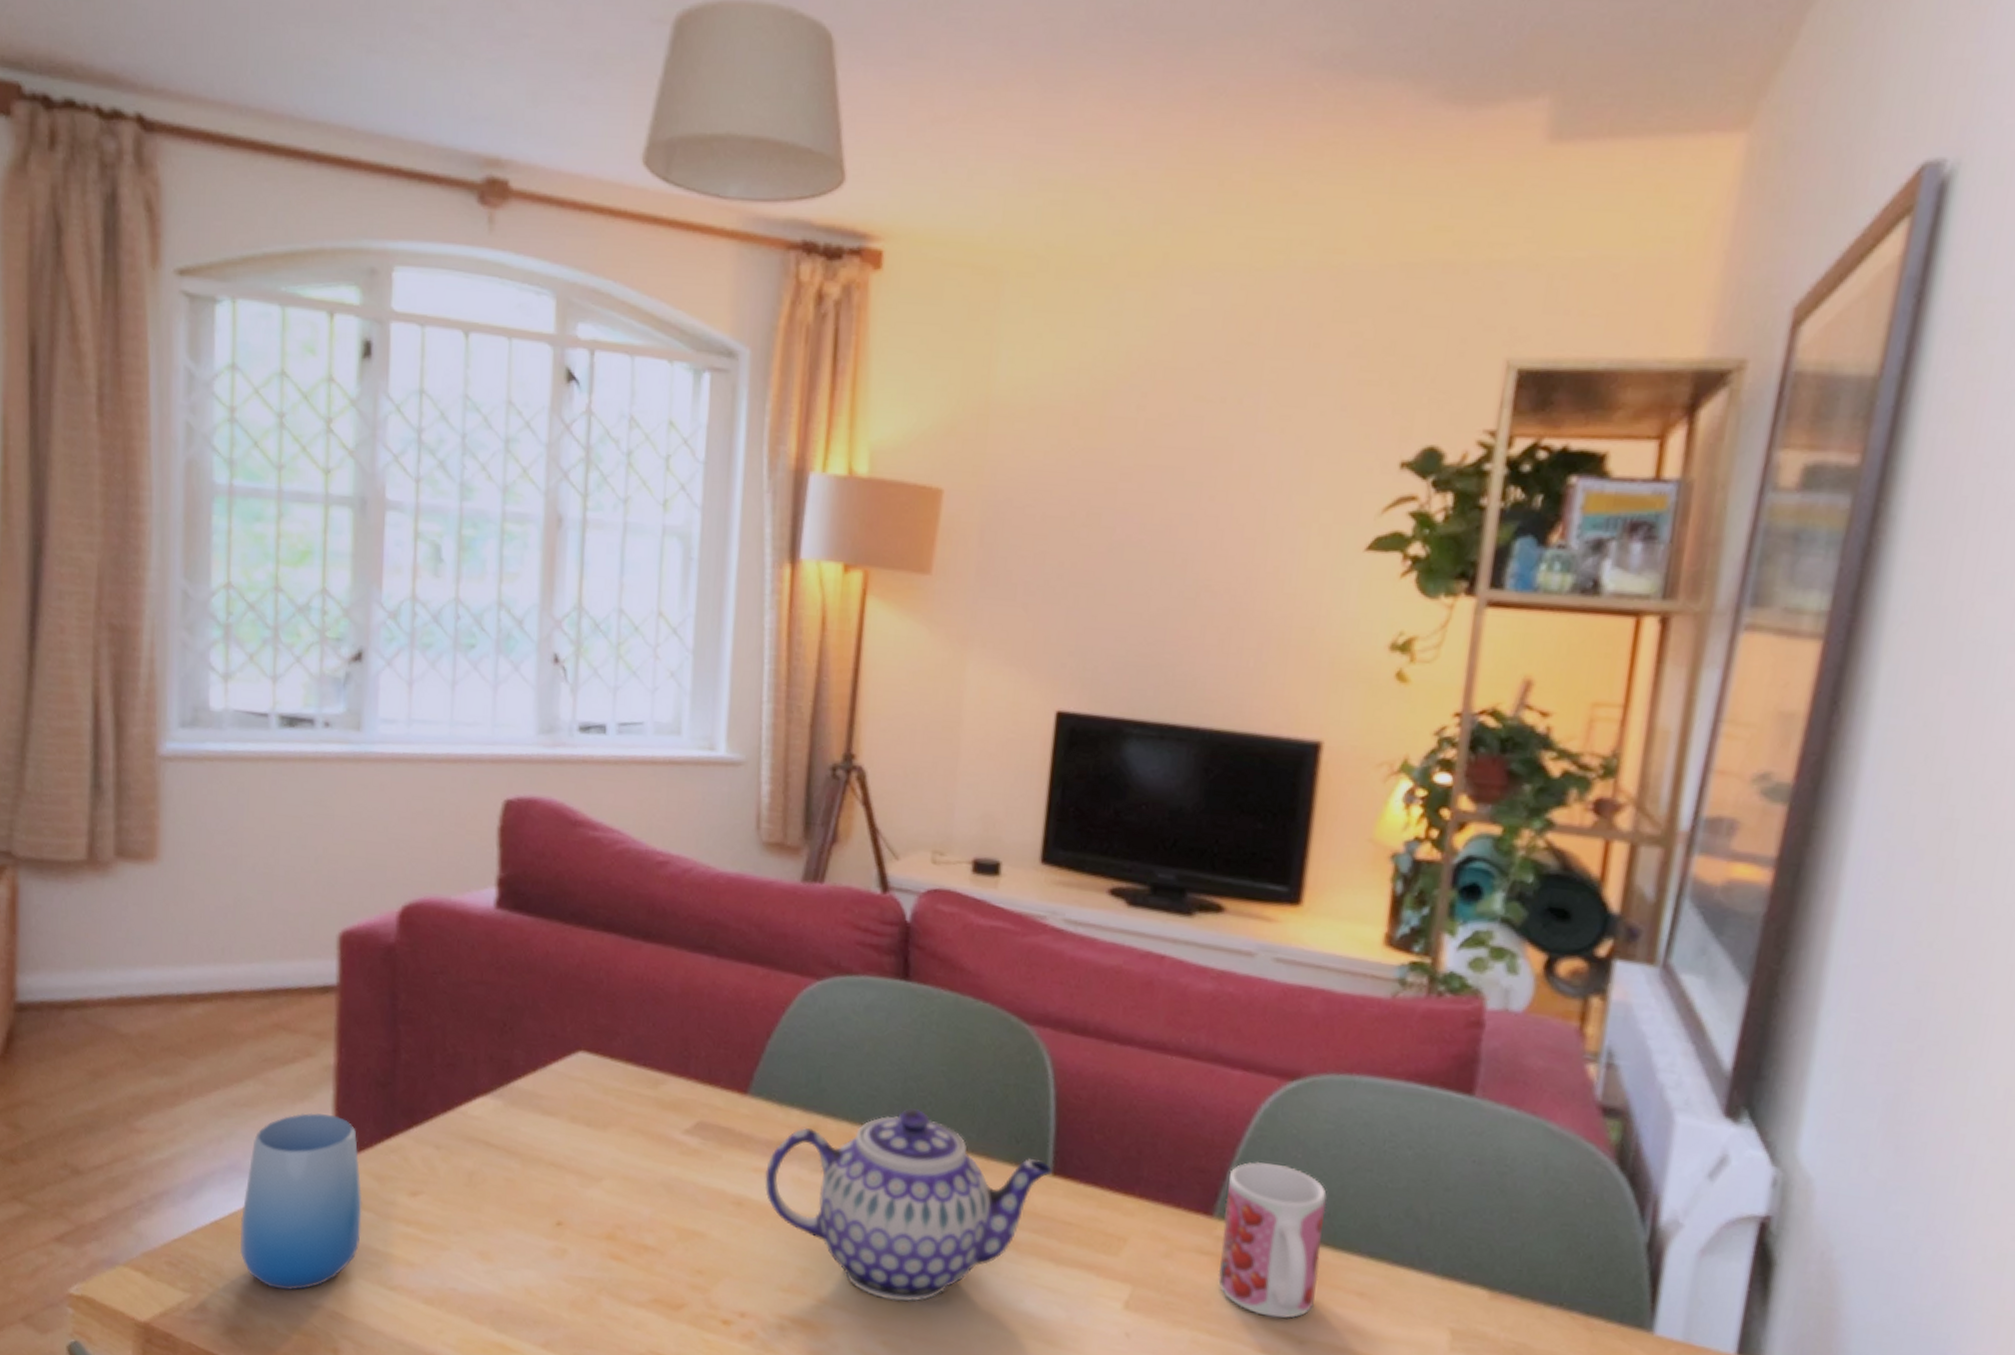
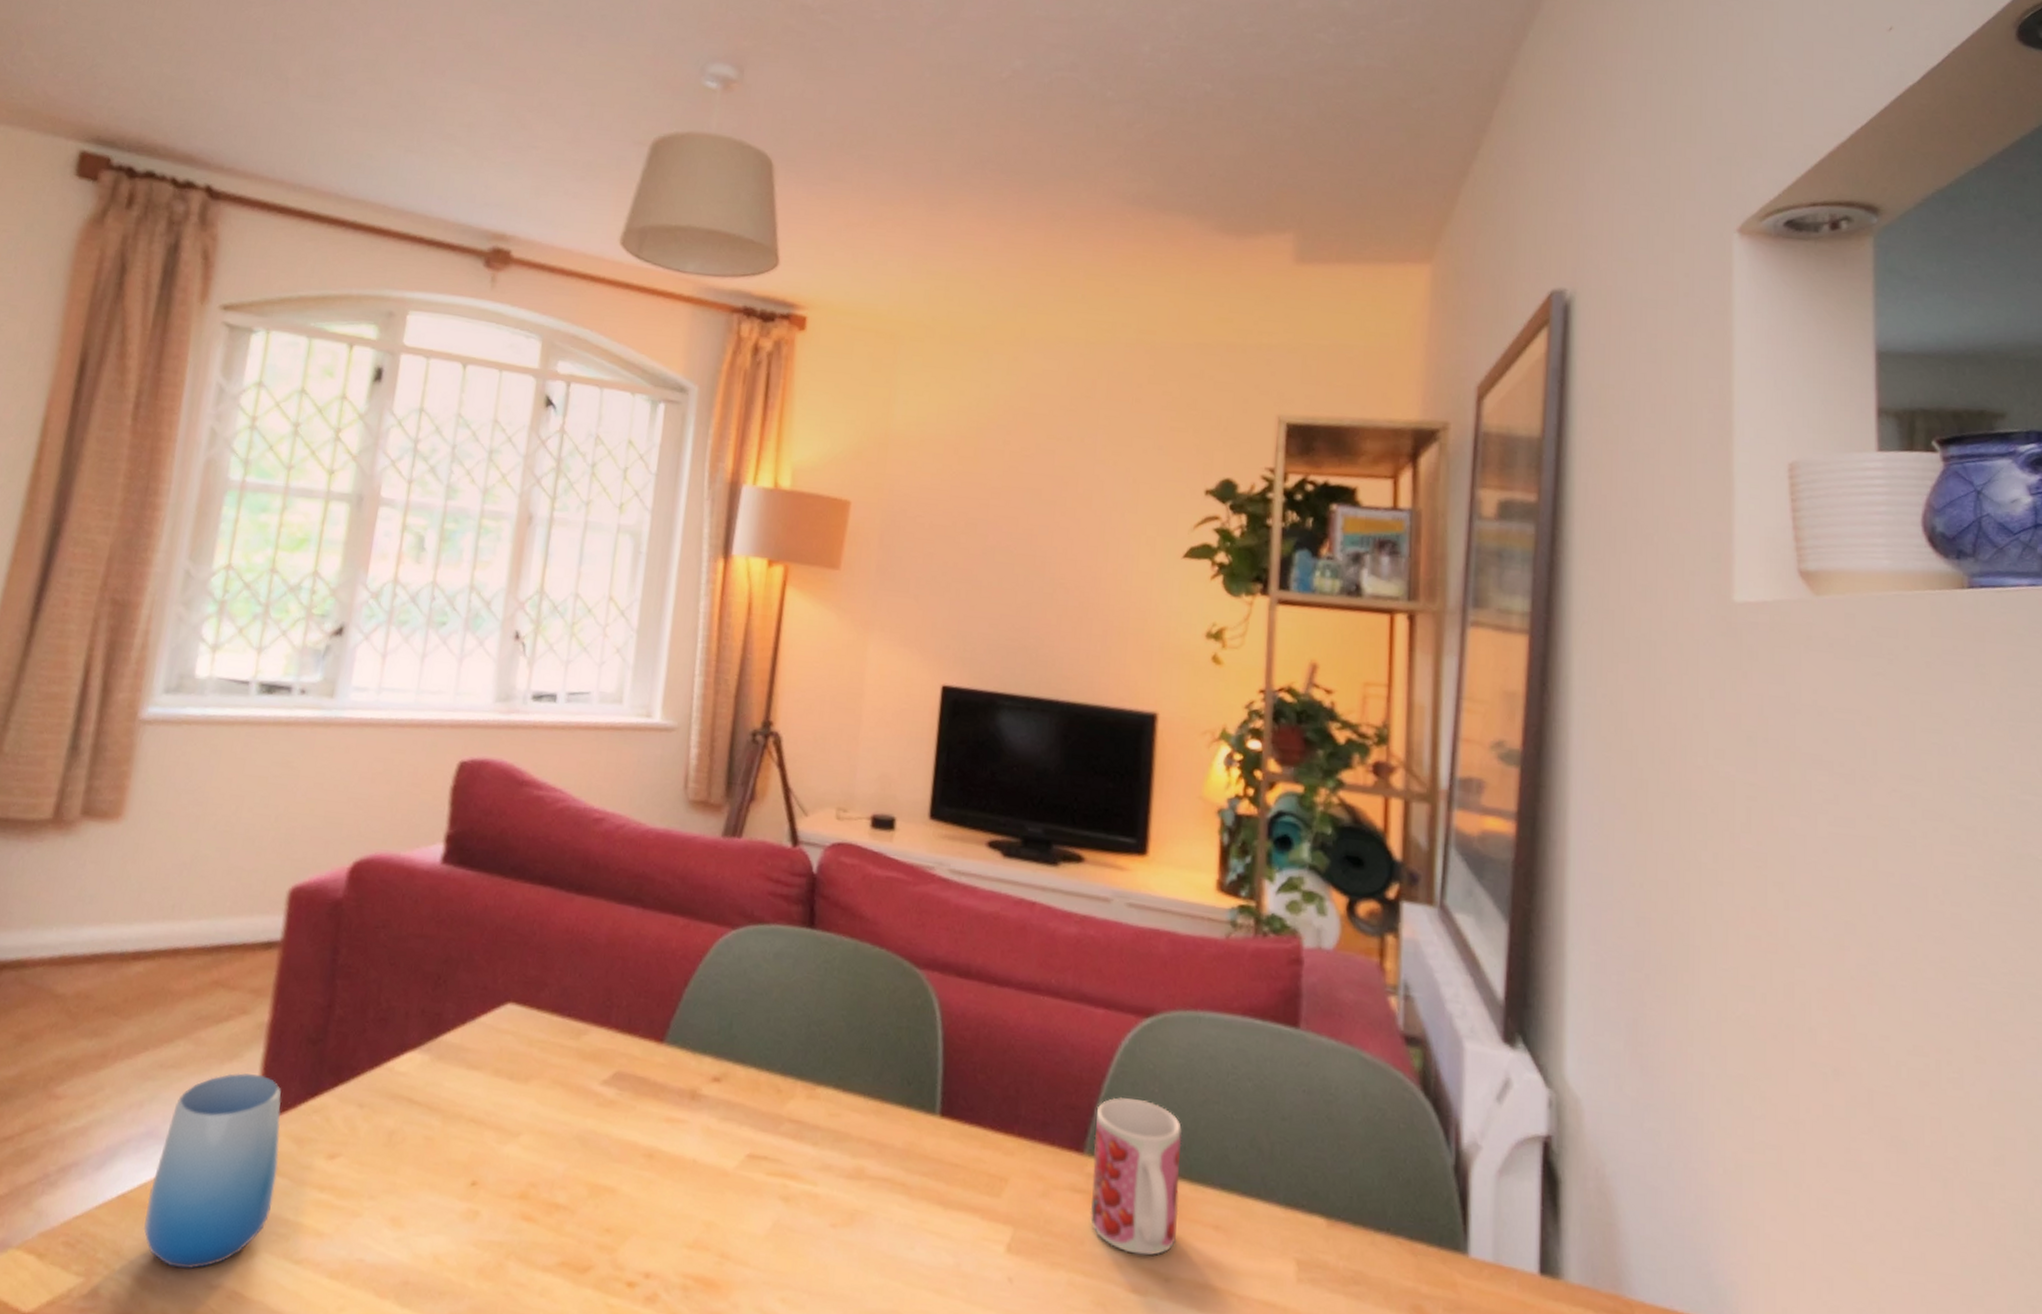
teapot: present [764,1108,1052,1302] -> none [675,1053,940,1254]

